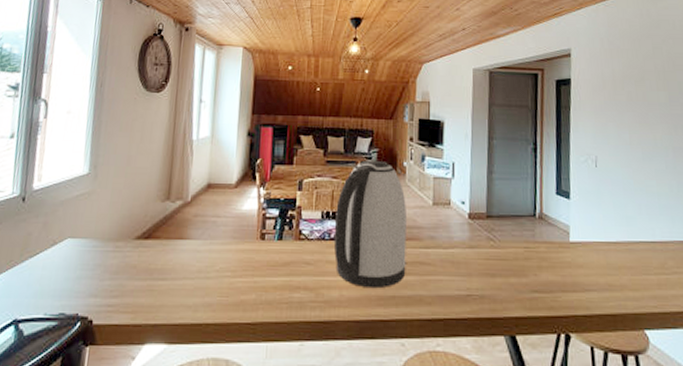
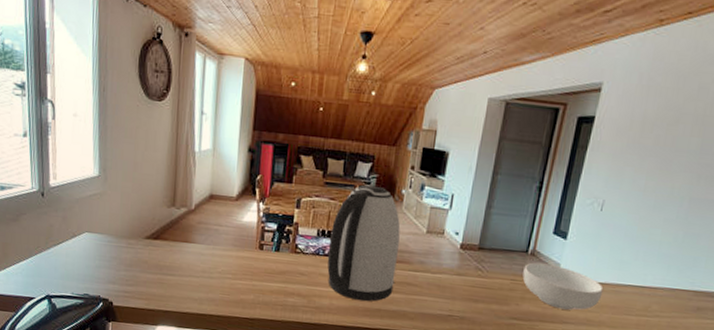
cereal bowl: none [535,226,617,275] -> present [522,262,604,310]

